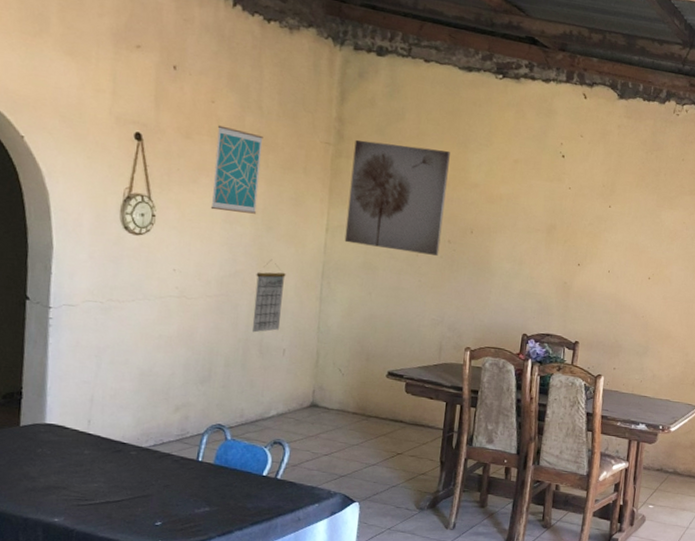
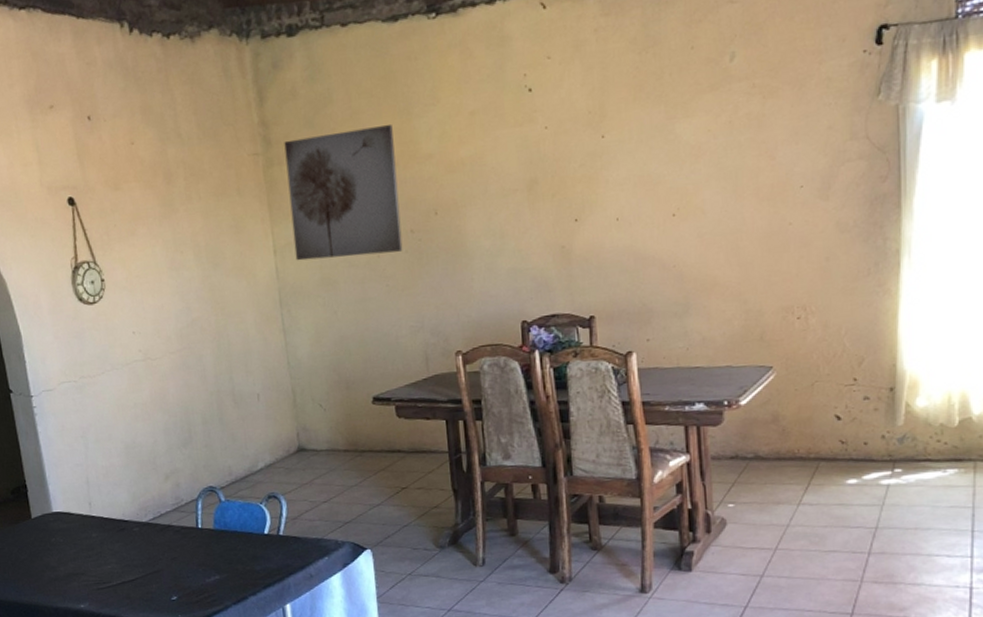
wall art: present [210,125,264,214] -> none [142,165,200,260]
calendar: present [252,259,286,333] -> none [213,298,248,382]

